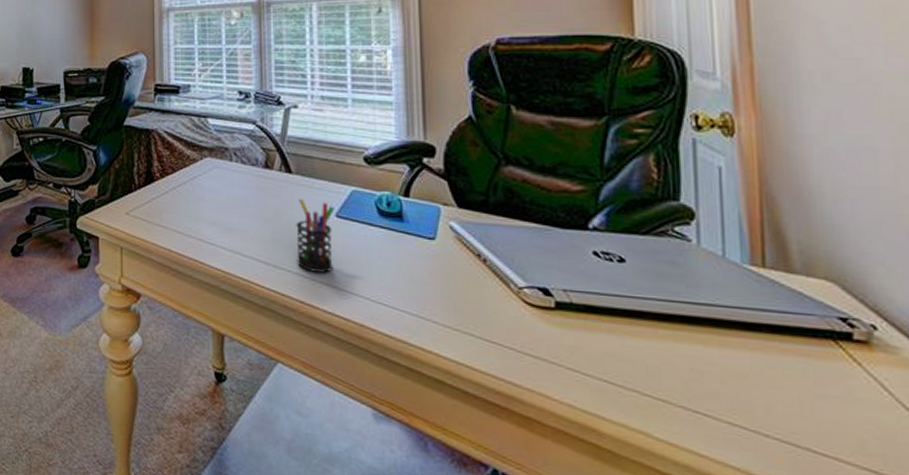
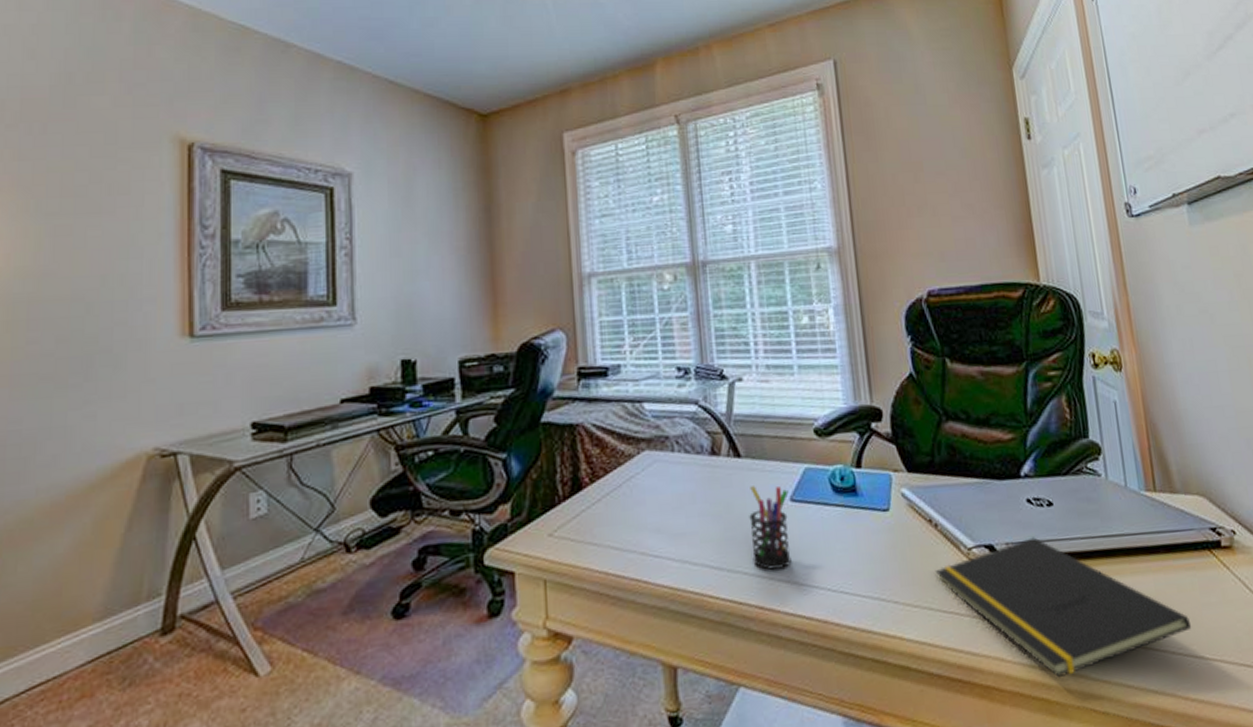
notepad: none [479,289,797,429] -> present [934,537,1192,678]

